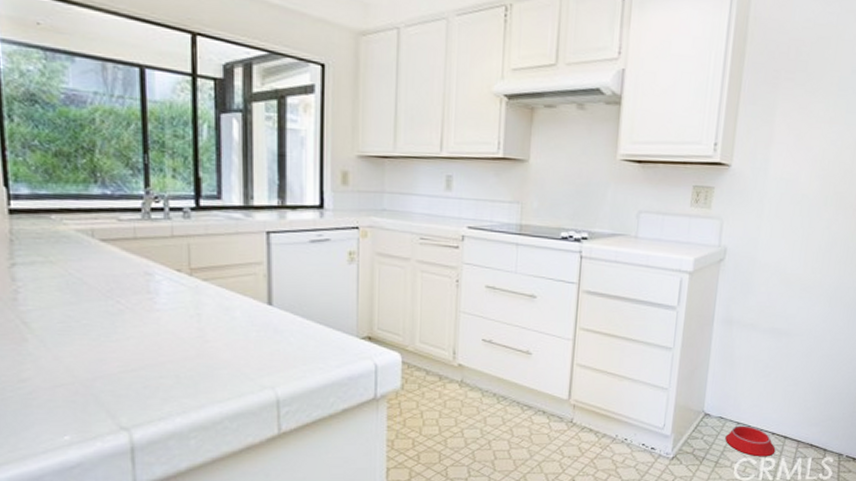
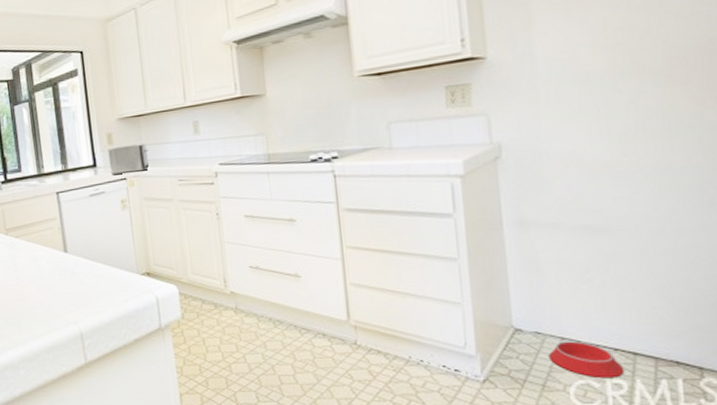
toaster: none [340,188,390,224] -> present [108,143,150,176]

